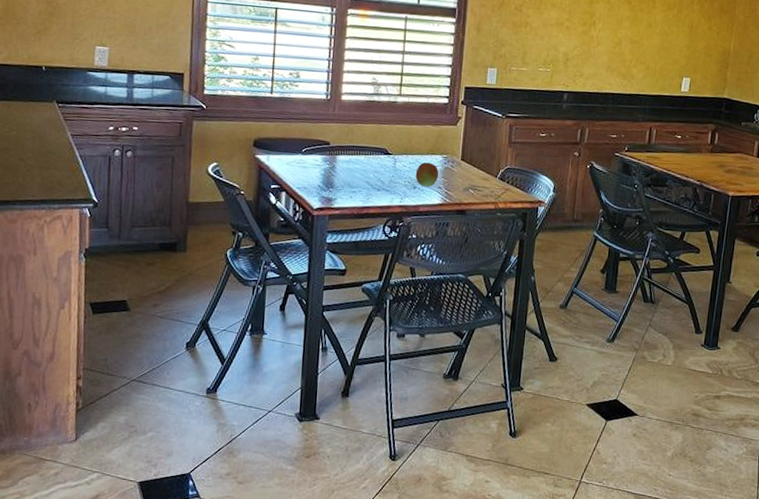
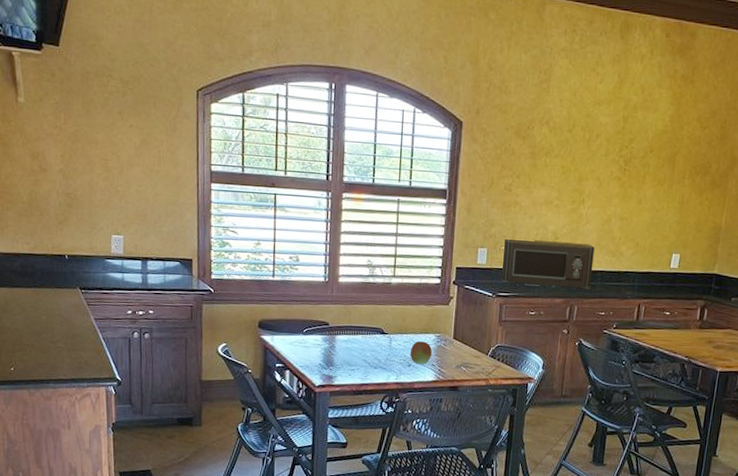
microwave: none [511,60,606,114] -> present [501,239,595,291]

